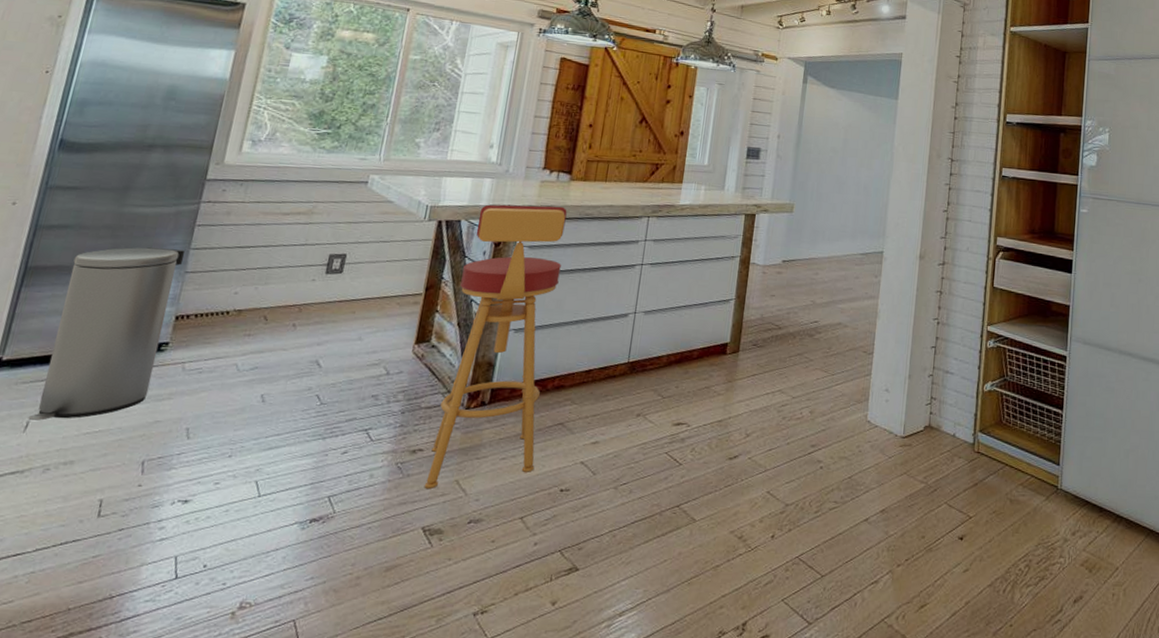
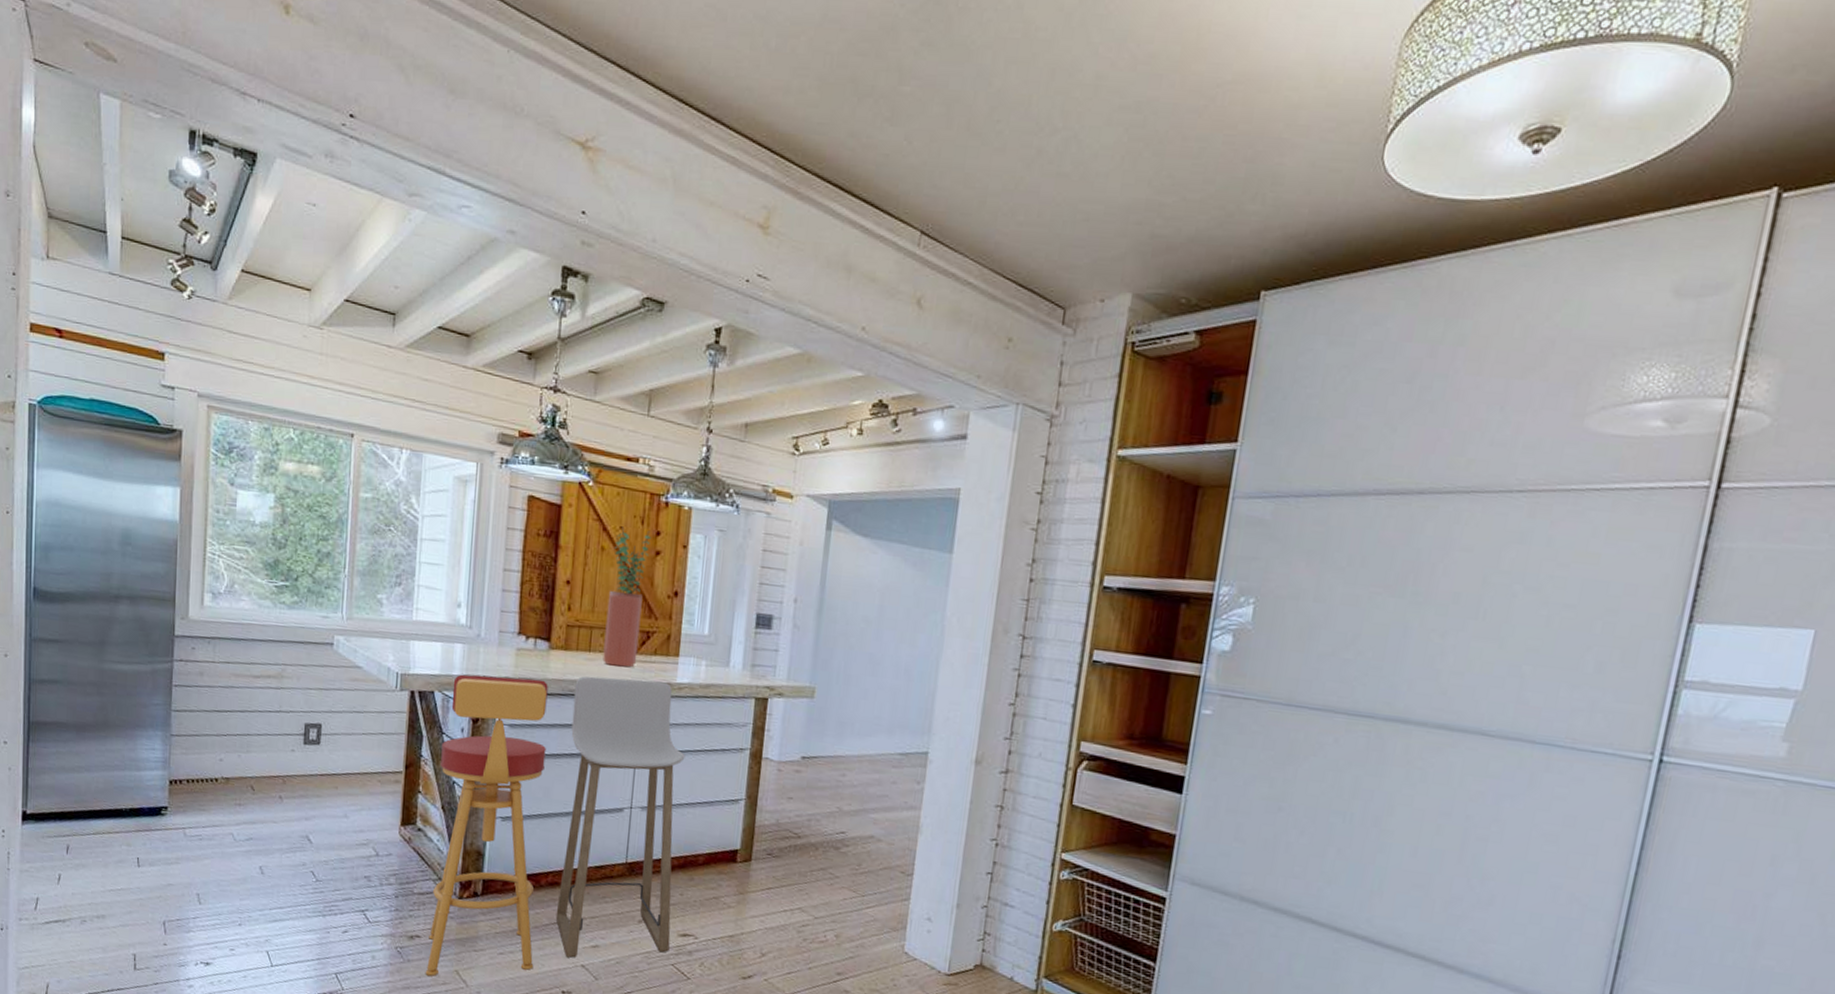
pedal bin: present [28,247,186,421] -> none [59,706,168,875]
bar stool: none [559,202,685,456] -> present [555,676,685,958]
vase: none [617,81,663,194] -> present [602,526,651,668]

